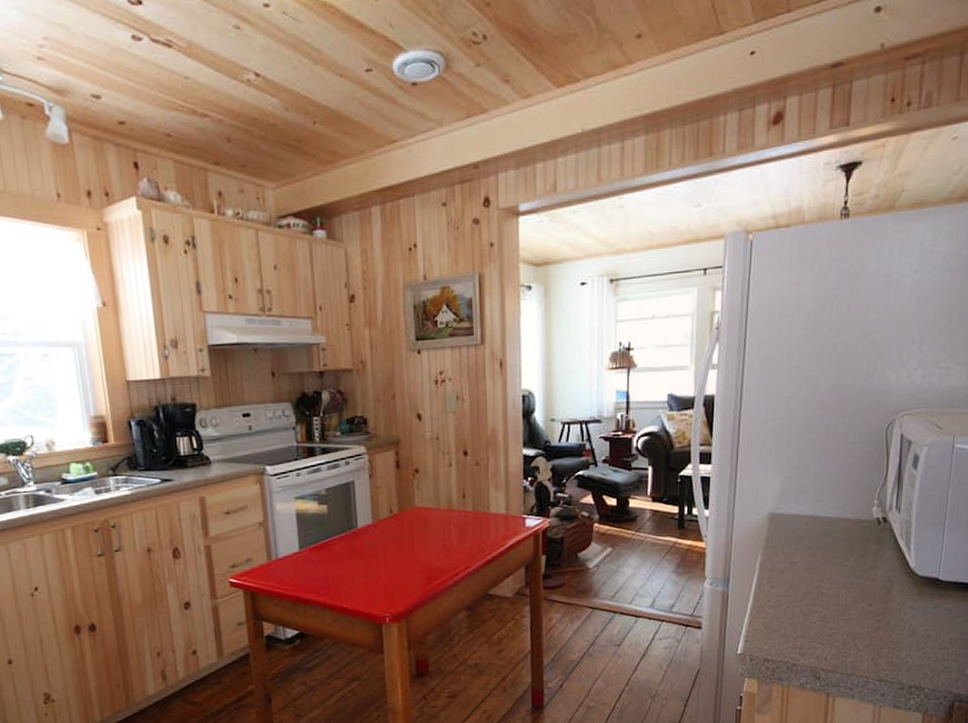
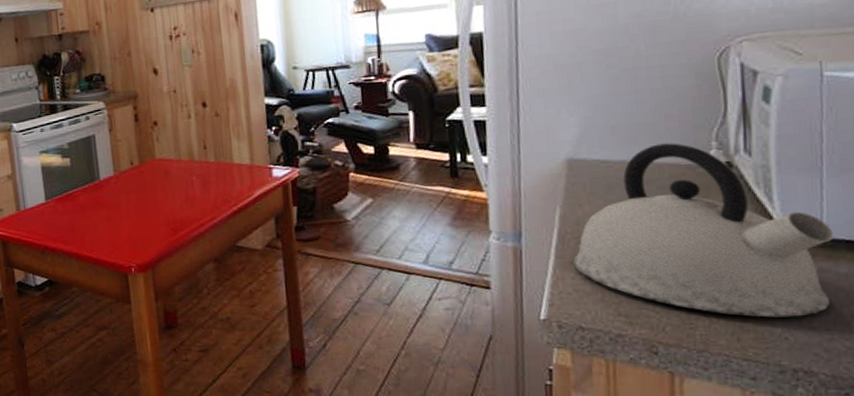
kettle: none [766,500,947,645] -> present [573,143,834,318]

